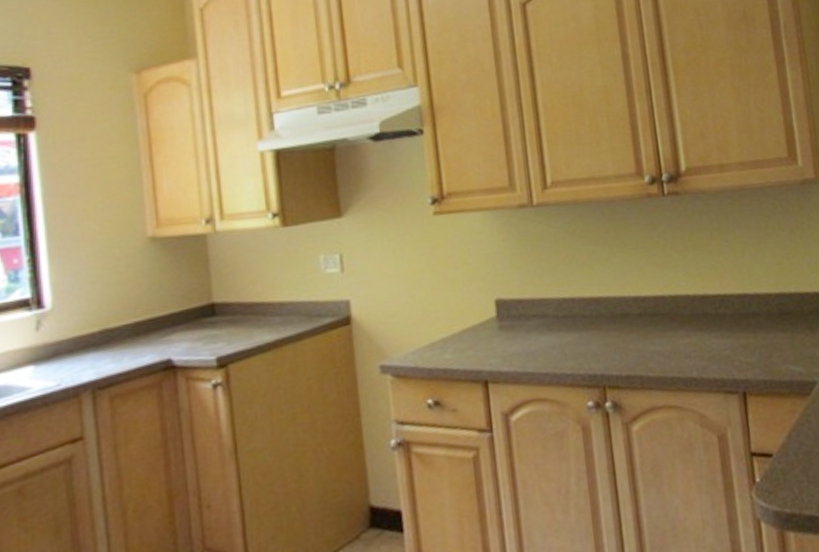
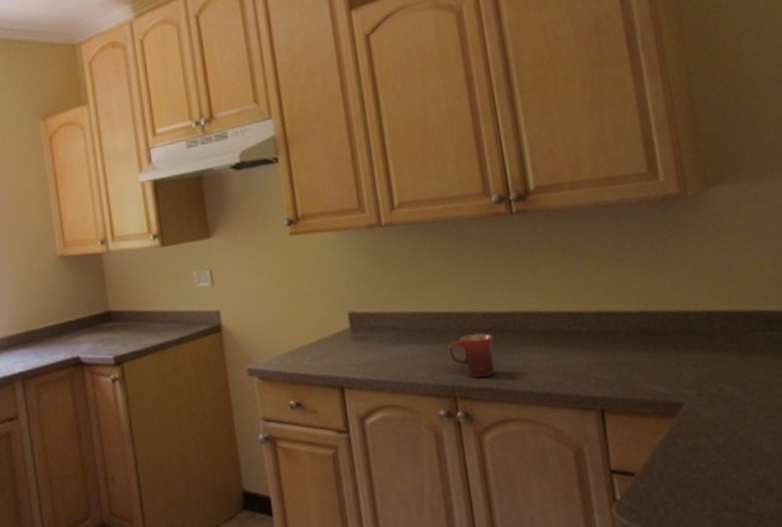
mug: none [598,318,645,366] -> present [448,333,495,378]

